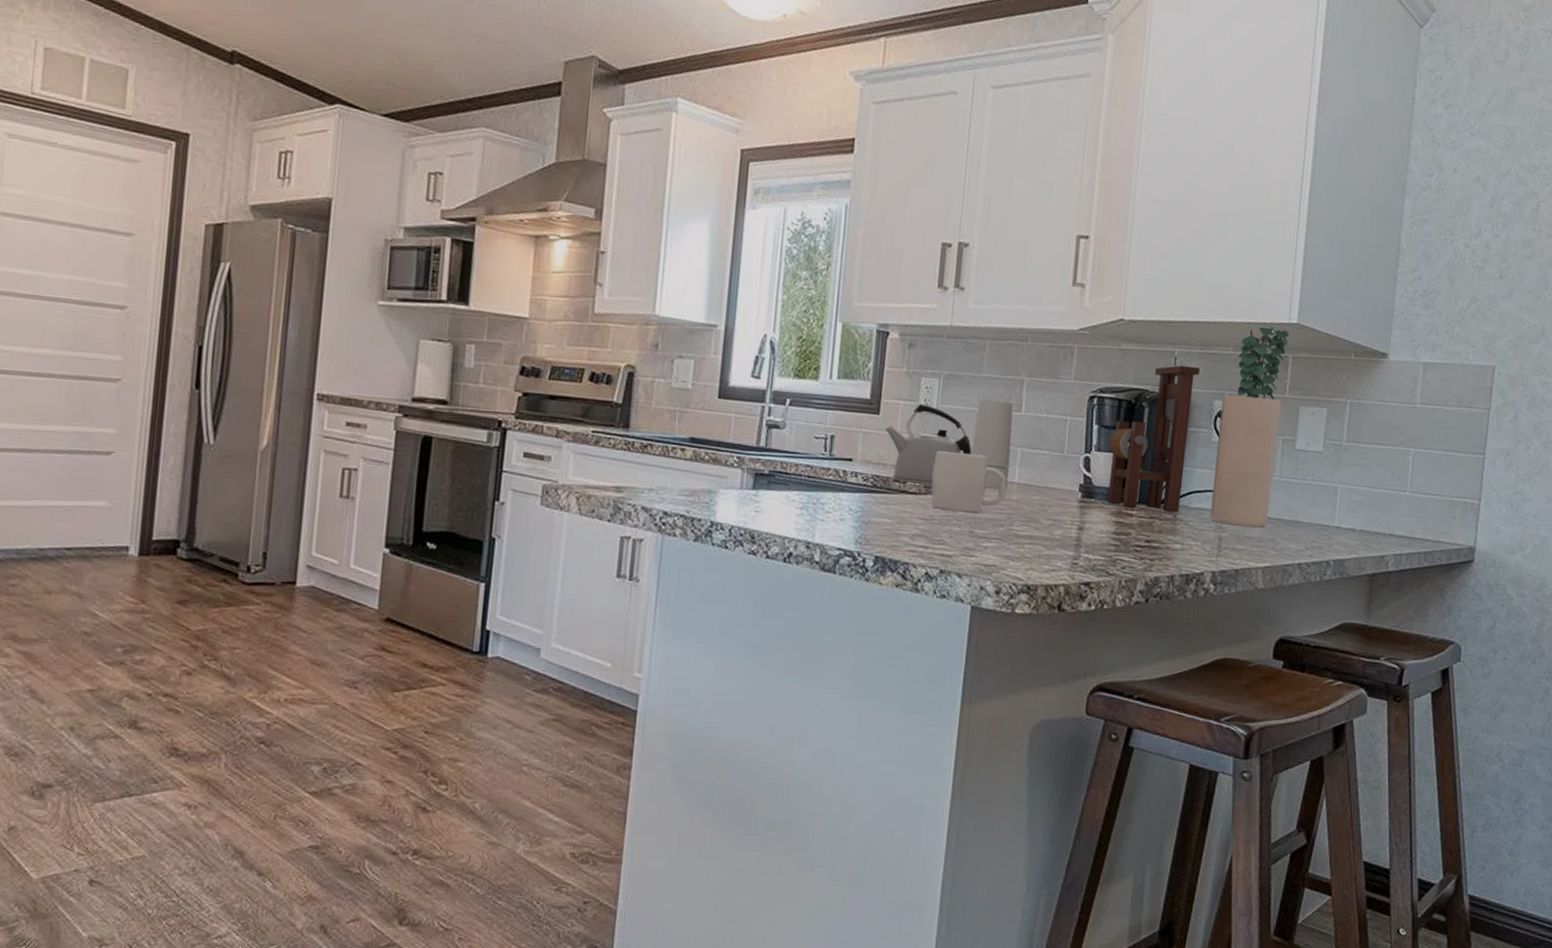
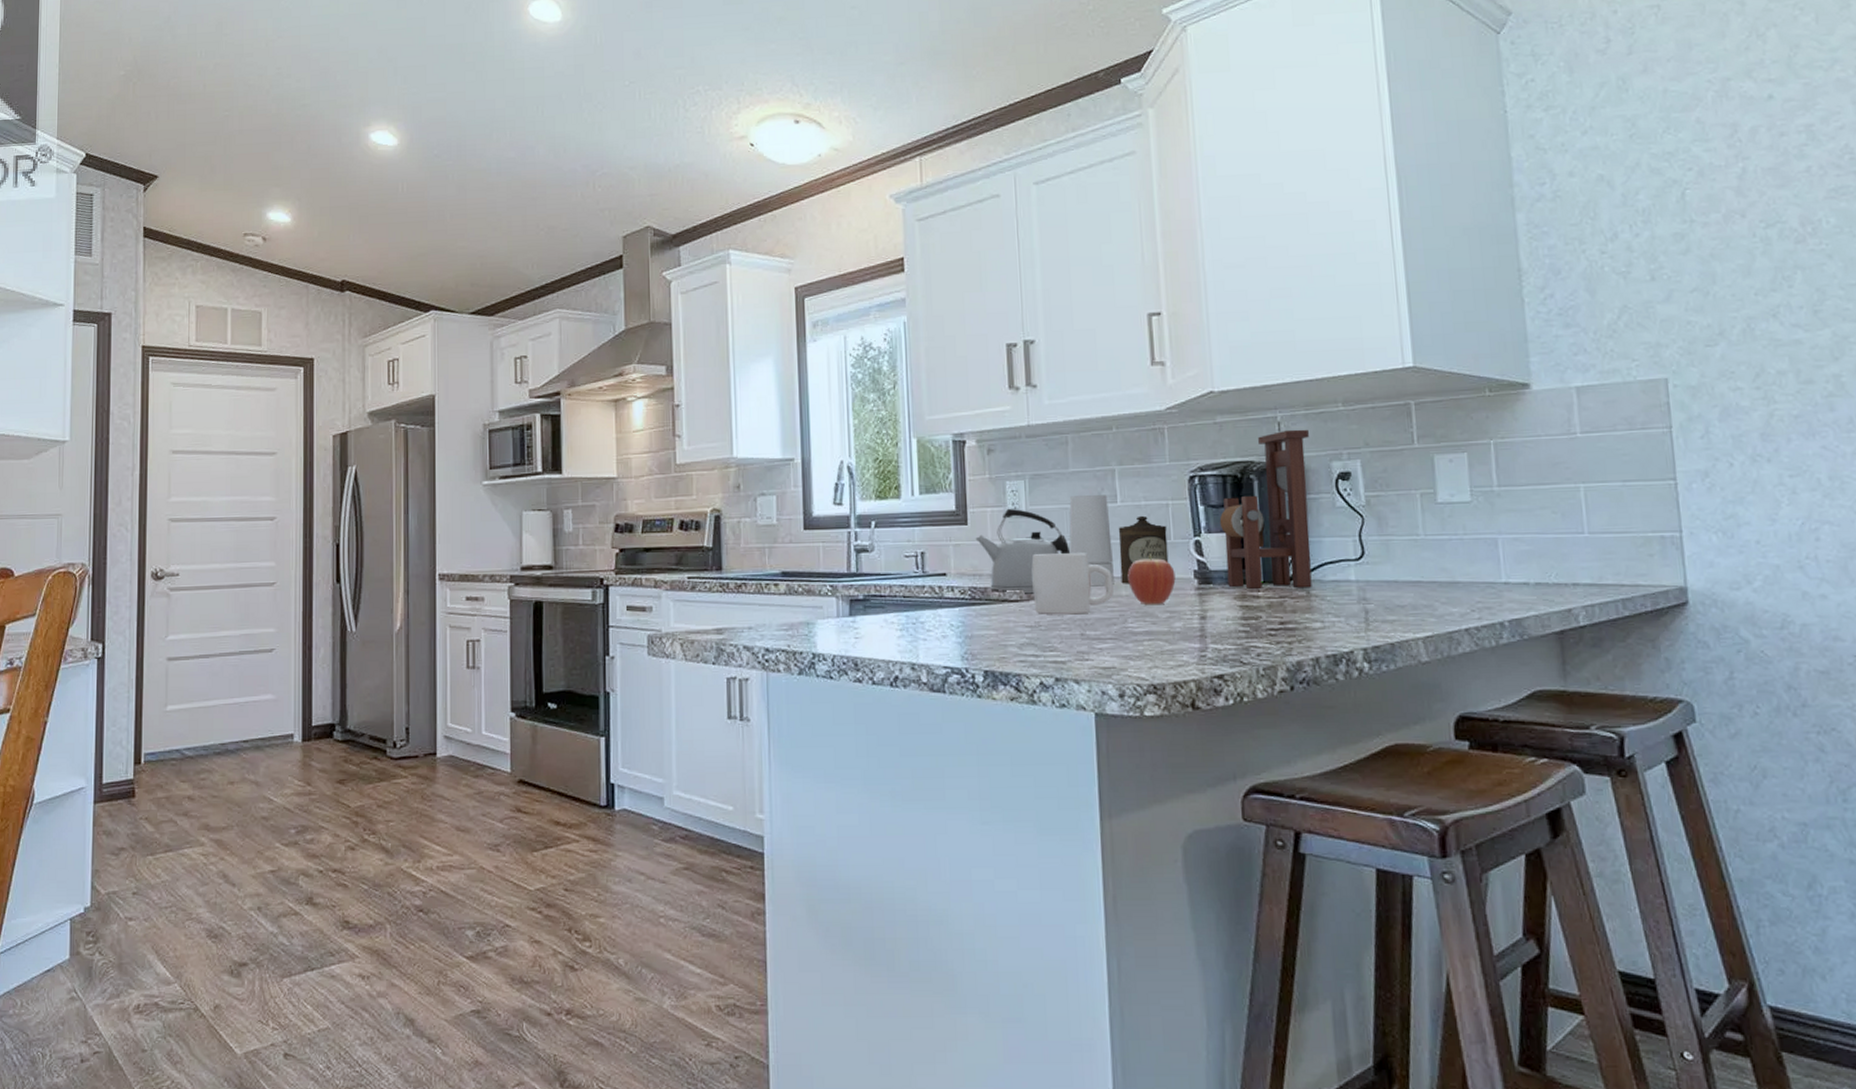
canister: none [1013,427,1062,490] -> present [1118,515,1169,584]
fruit: none [1020,463,1063,512] -> present [1127,553,1176,604]
vase: present [1210,326,1290,529] -> none [1340,374,1420,596]

